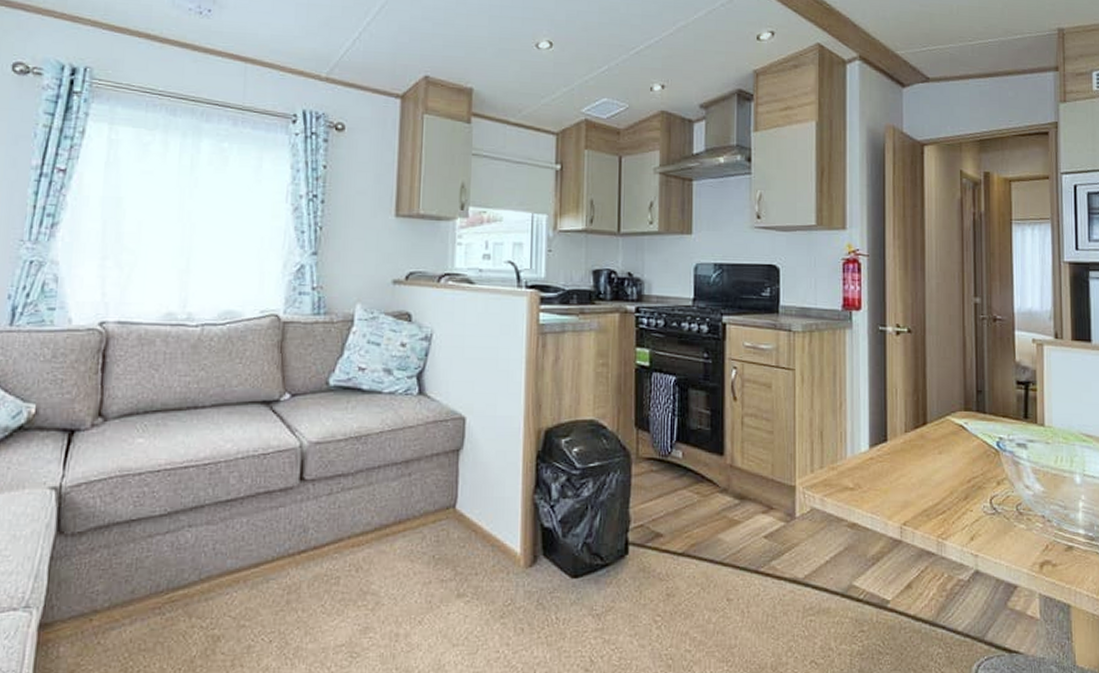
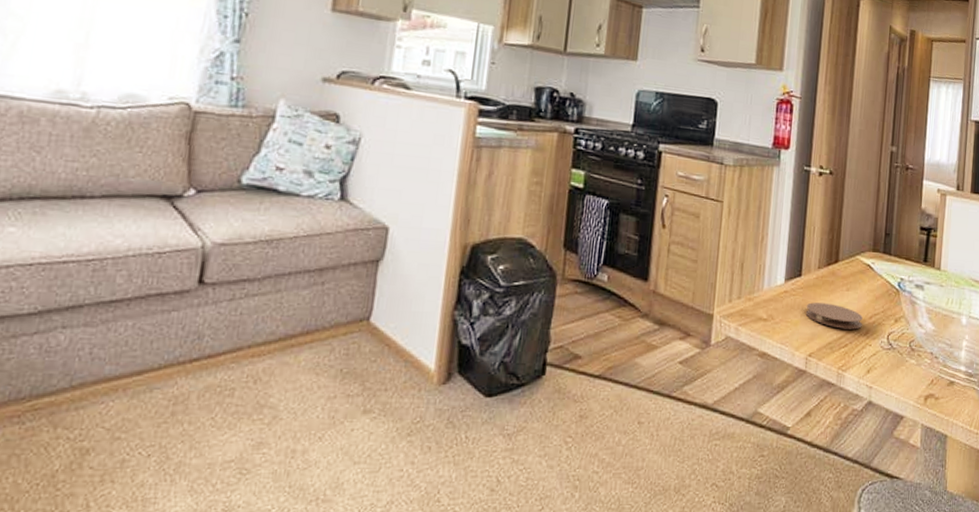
coaster: none [895,468,960,495] -> present [805,302,863,330]

